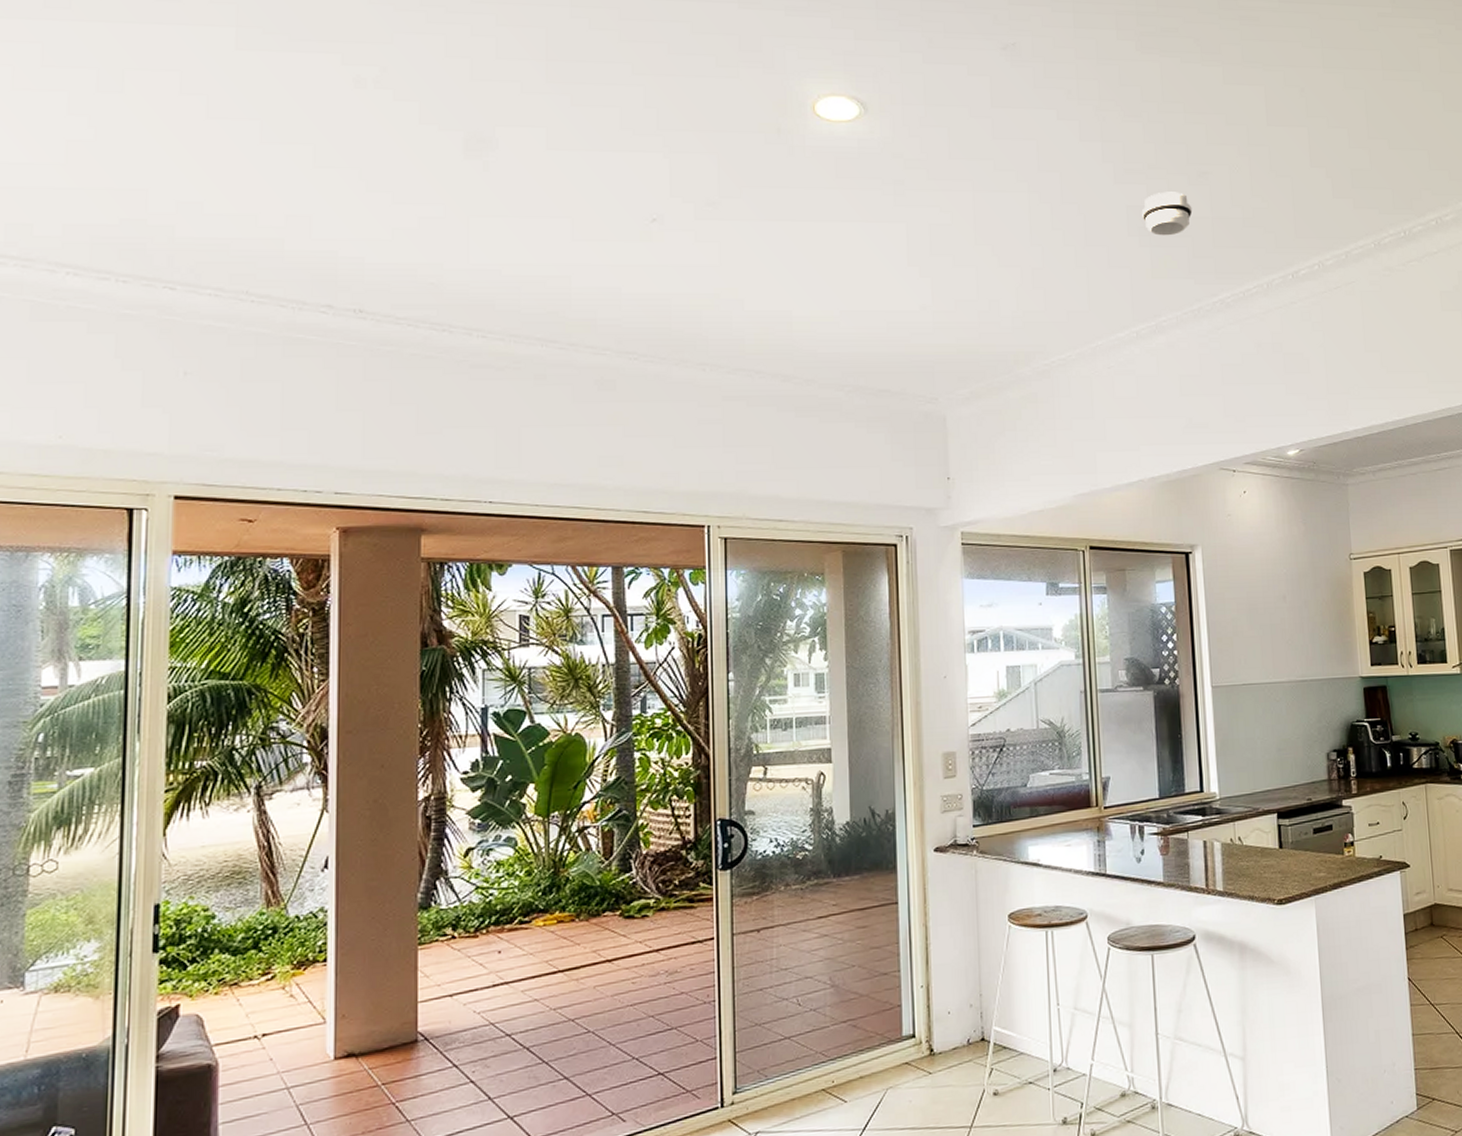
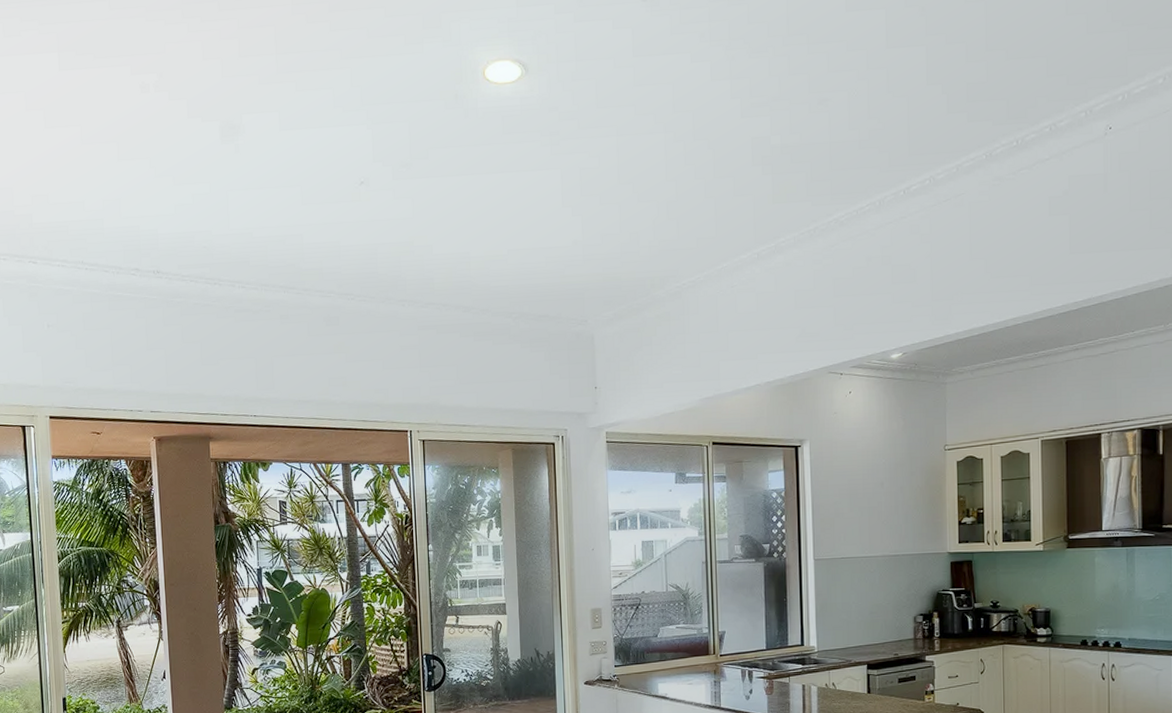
smoke detector: present [1141,191,1193,236] -> none [765,120,812,163]

